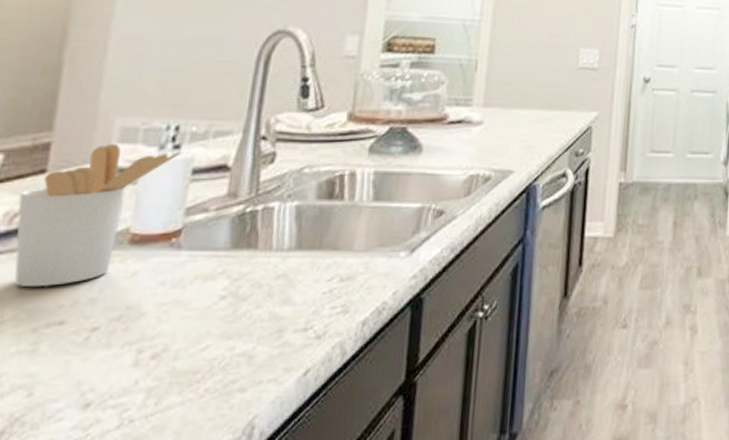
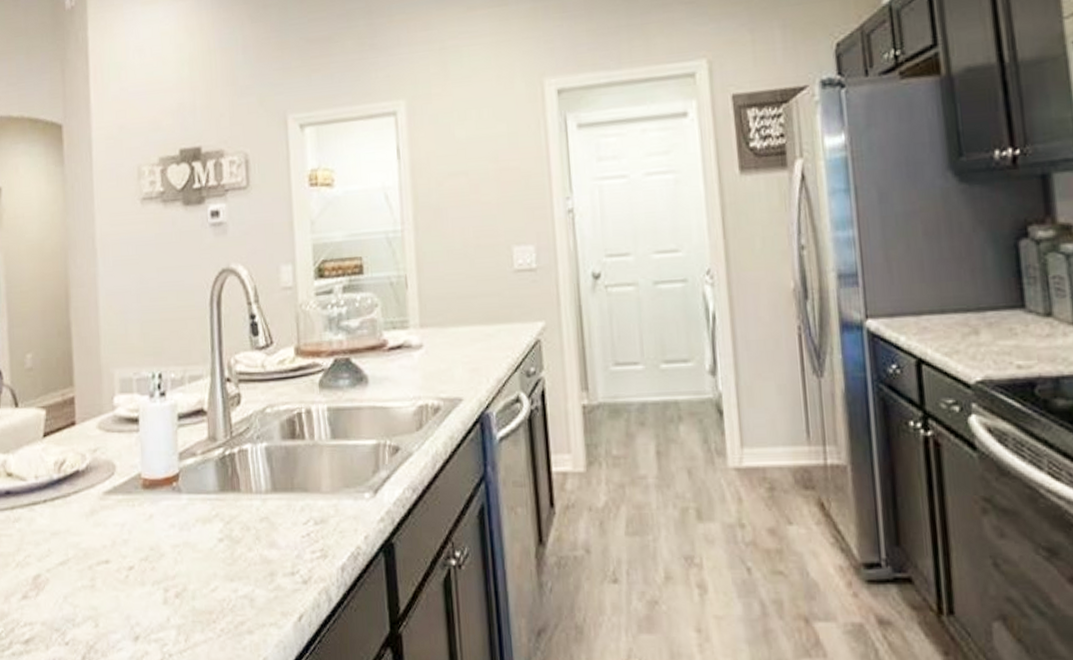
utensil holder: present [14,143,181,286] -> none [61,394,167,528]

